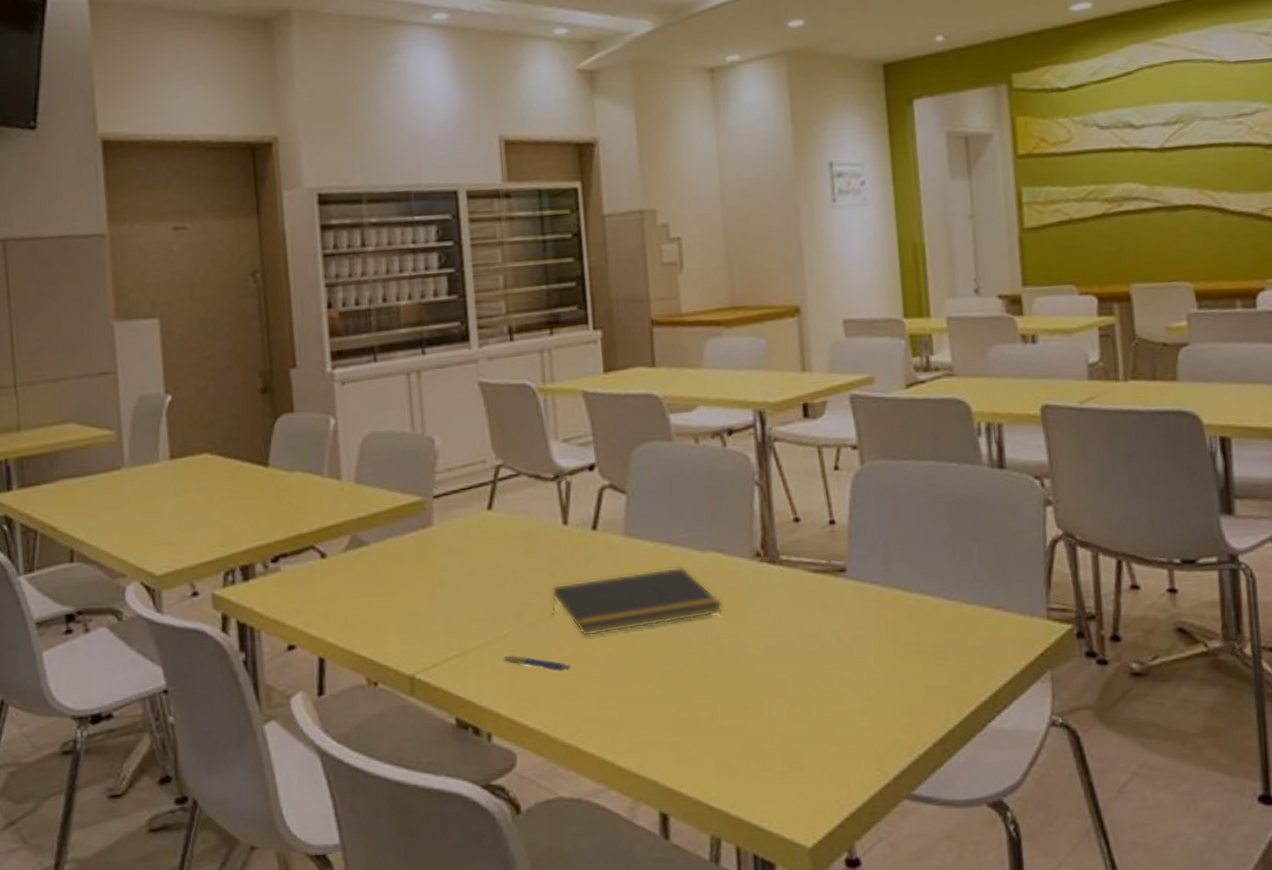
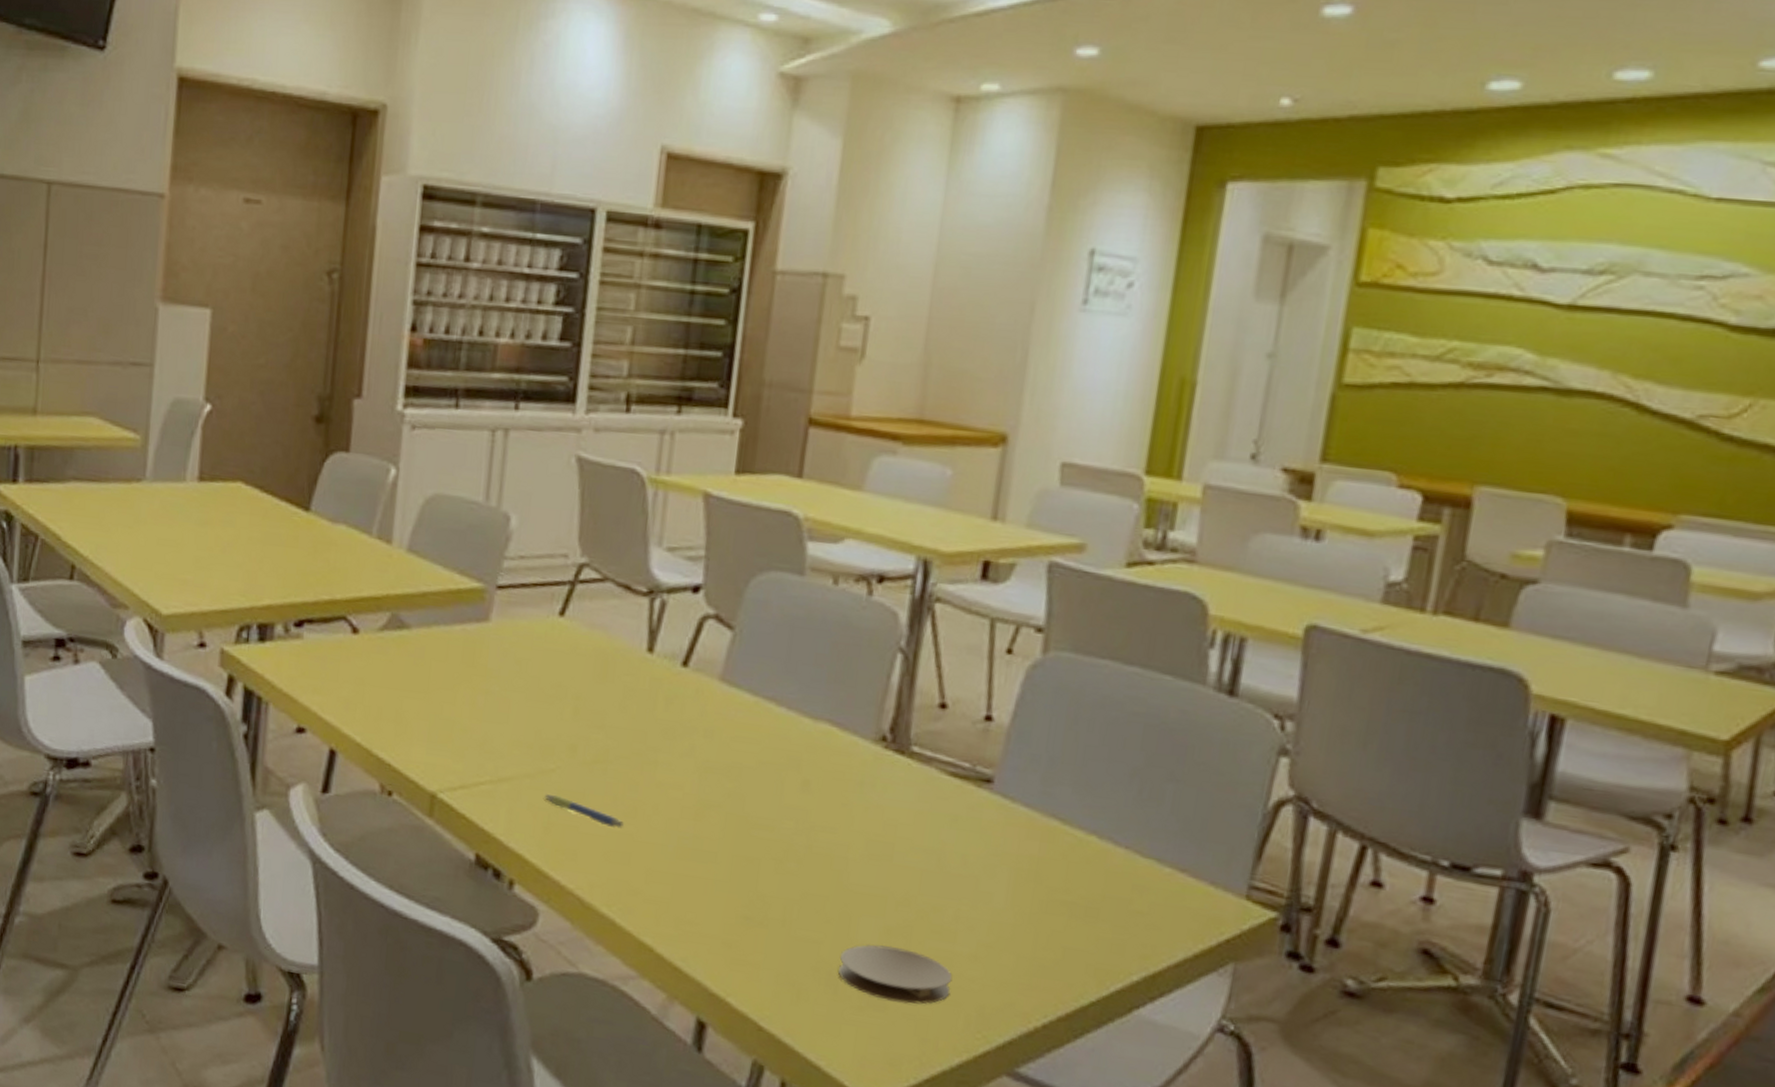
notepad: present [552,567,723,637] -> none [613,723,826,802]
coaster: none [761,716,850,761] -> present [838,944,953,1005]

